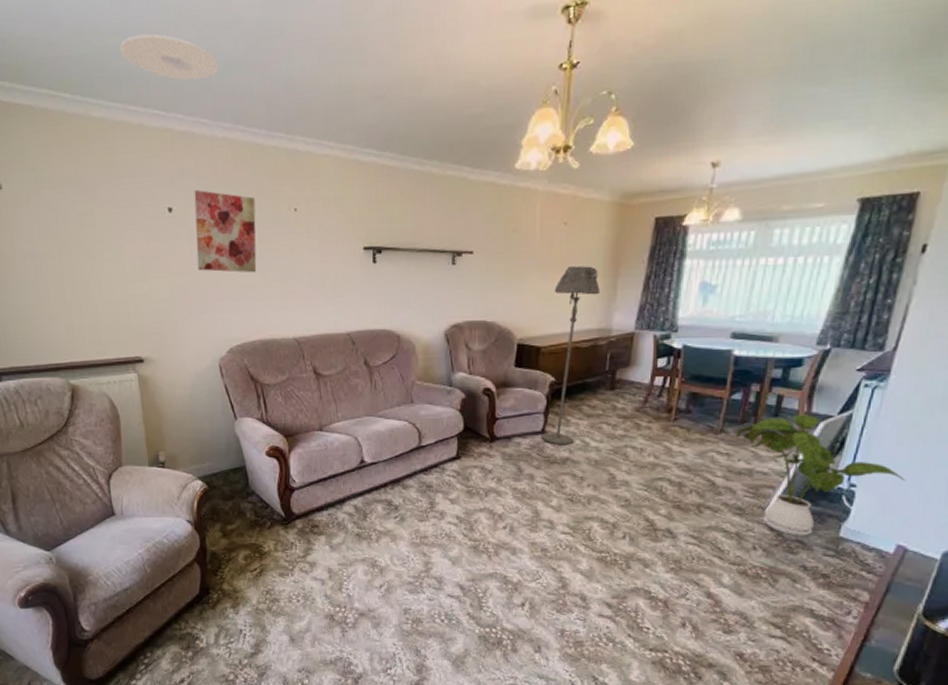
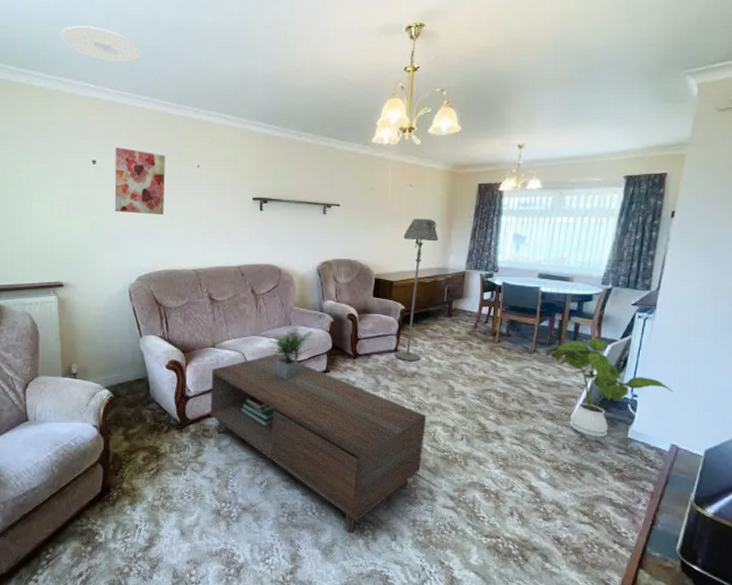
coffee table: none [319,405,581,643] -> present [210,327,427,533]

